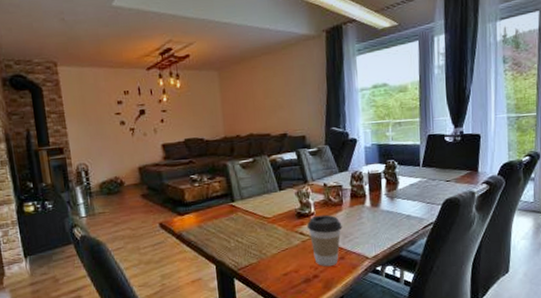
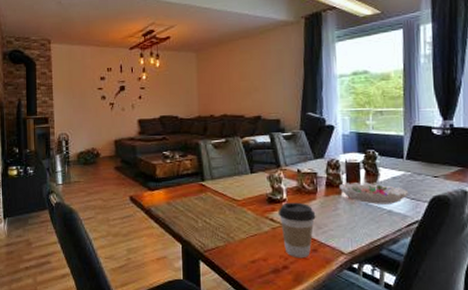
decorative bowl: none [363,191,425,211] -> present [340,183,409,204]

